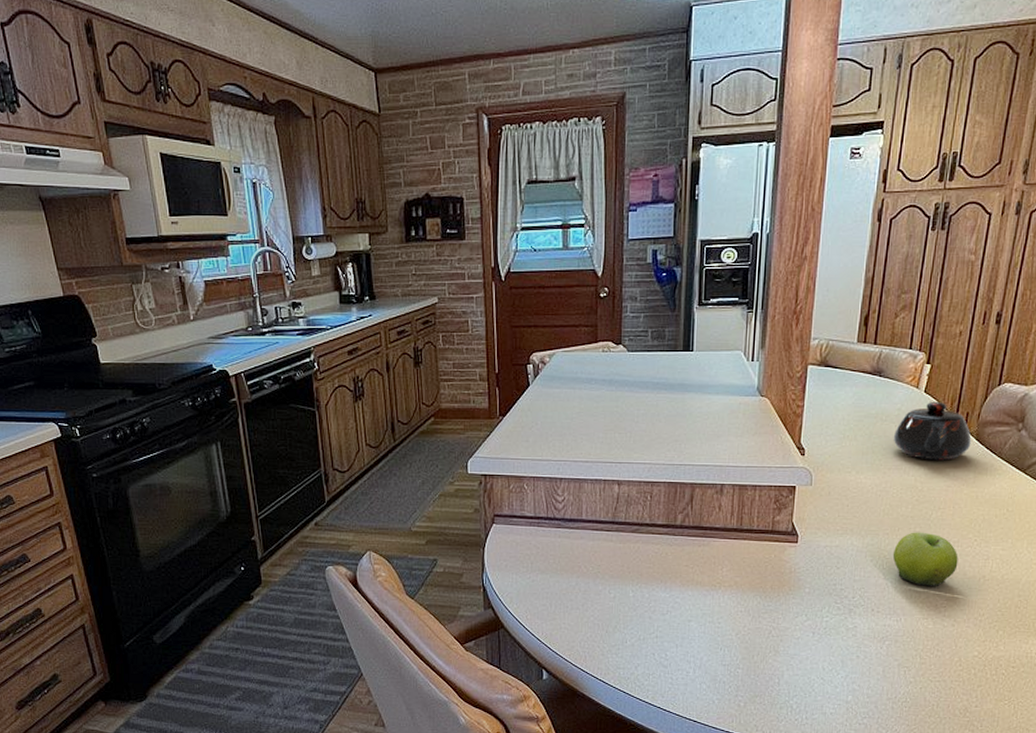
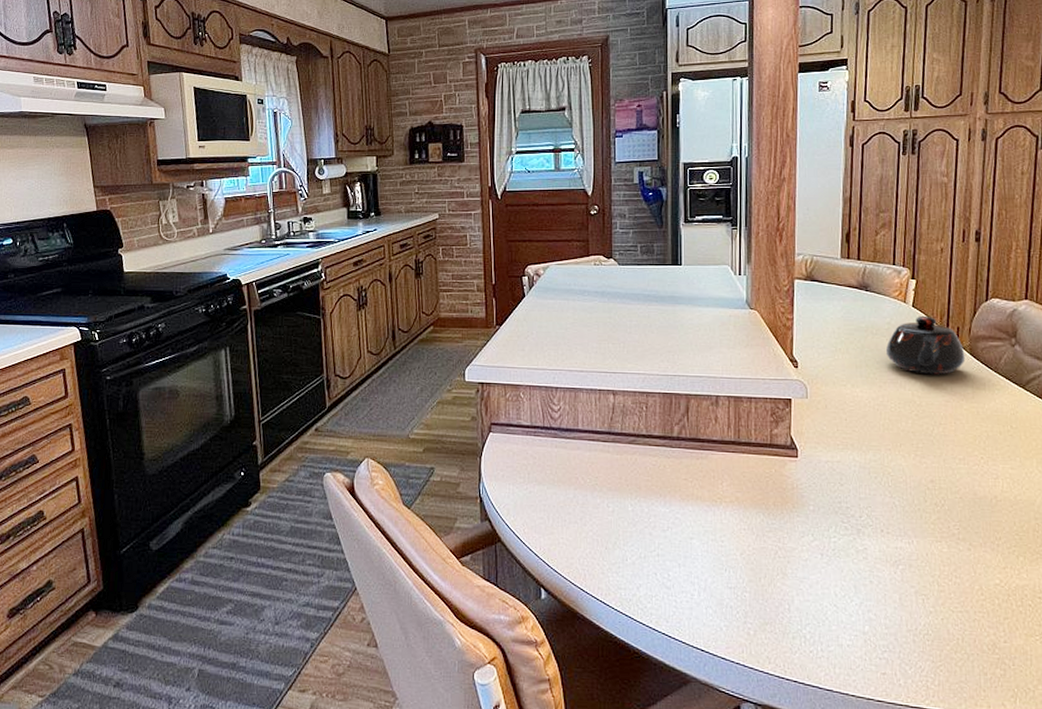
fruit: present [892,532,958,587] -> none [897,448,967,508]

